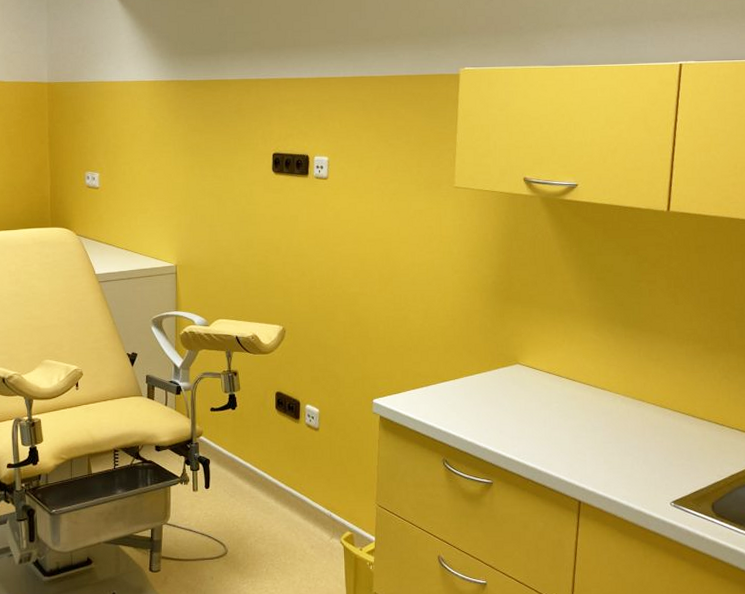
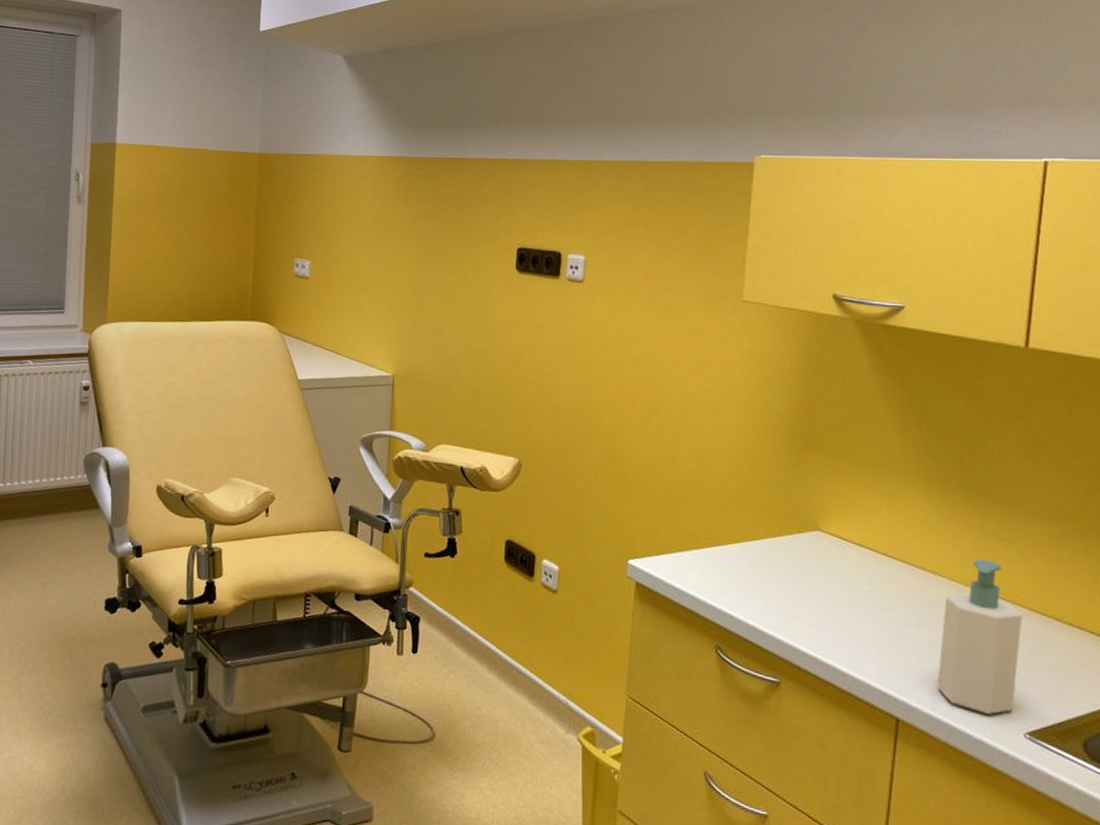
soap bottle: none [607,375,668,491] -> present [937,558,1022,714]

